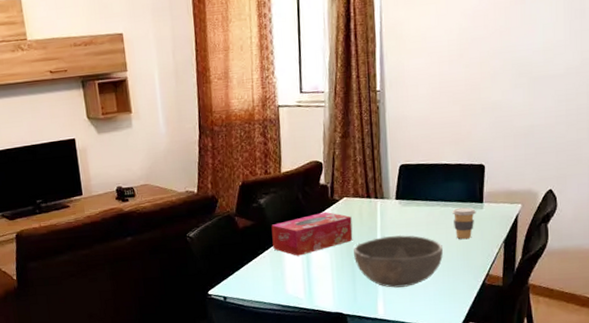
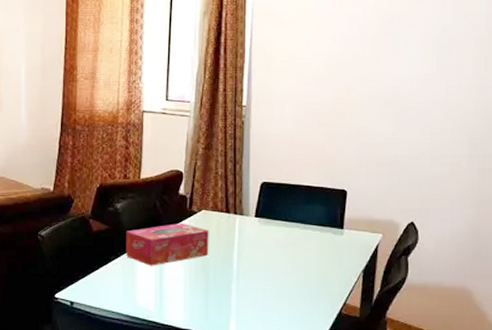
bowl: present [354,234,444,288] -> none [209,253,301,309]
coffee cup: present [452,207,476,240] -> none [312,232,336,265]

